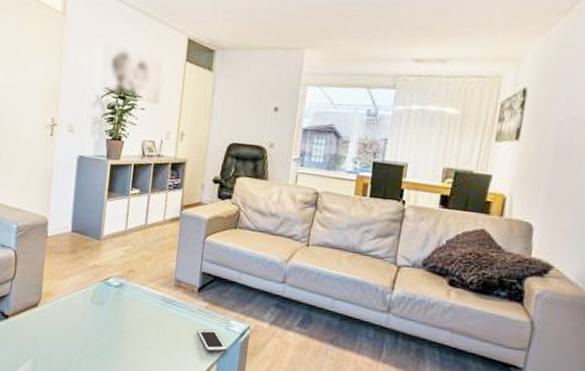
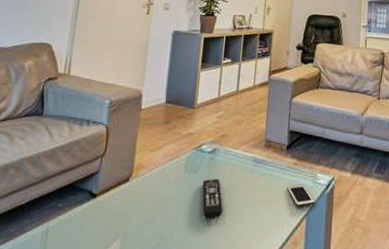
remote control: none [109,313,130,353] -> present [202,179,223,219]

